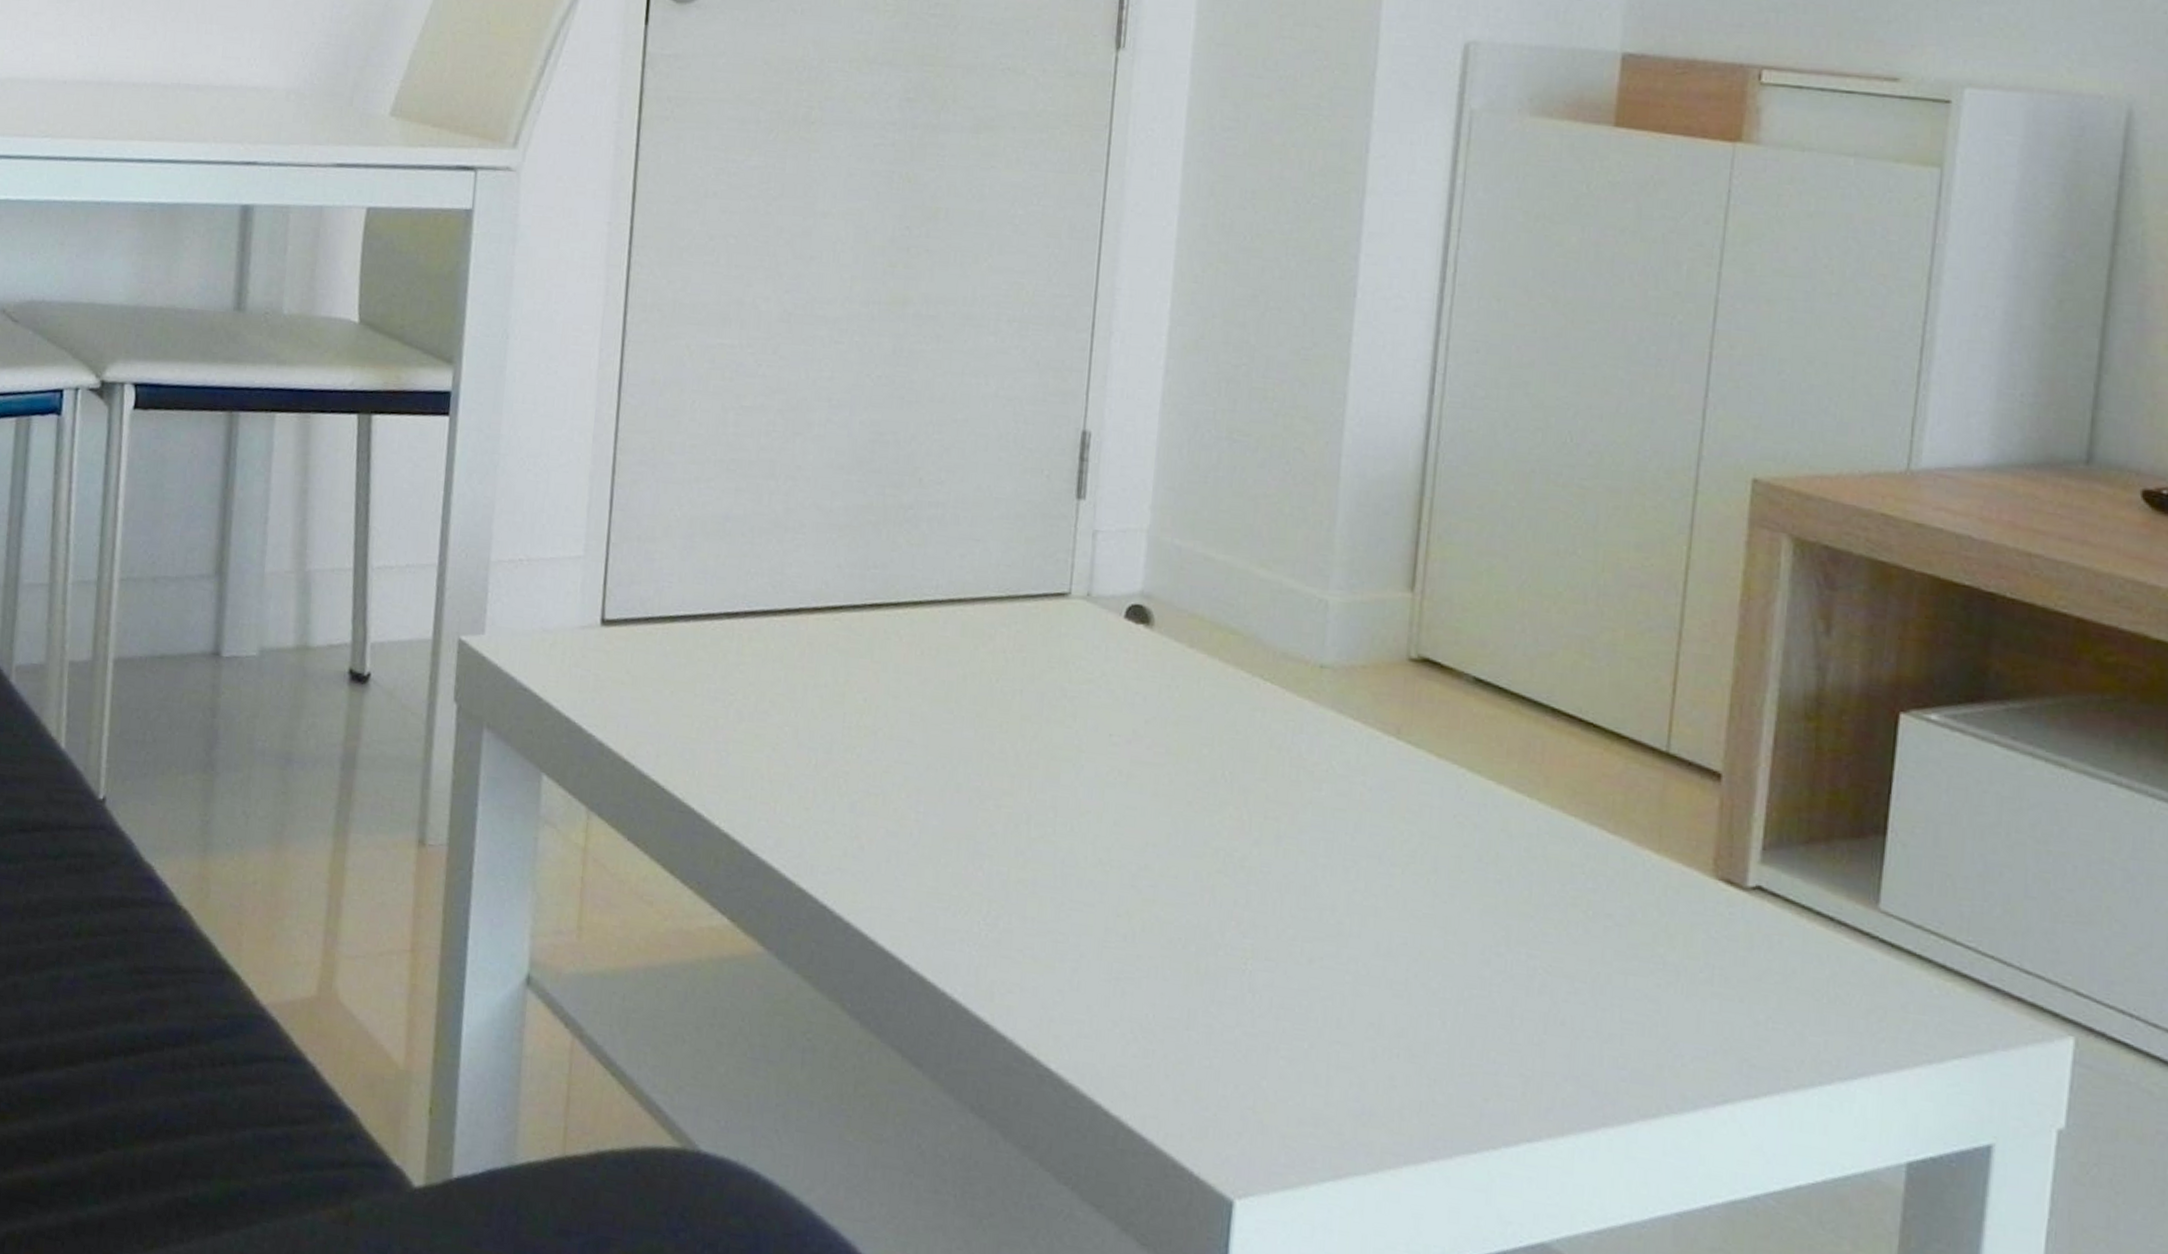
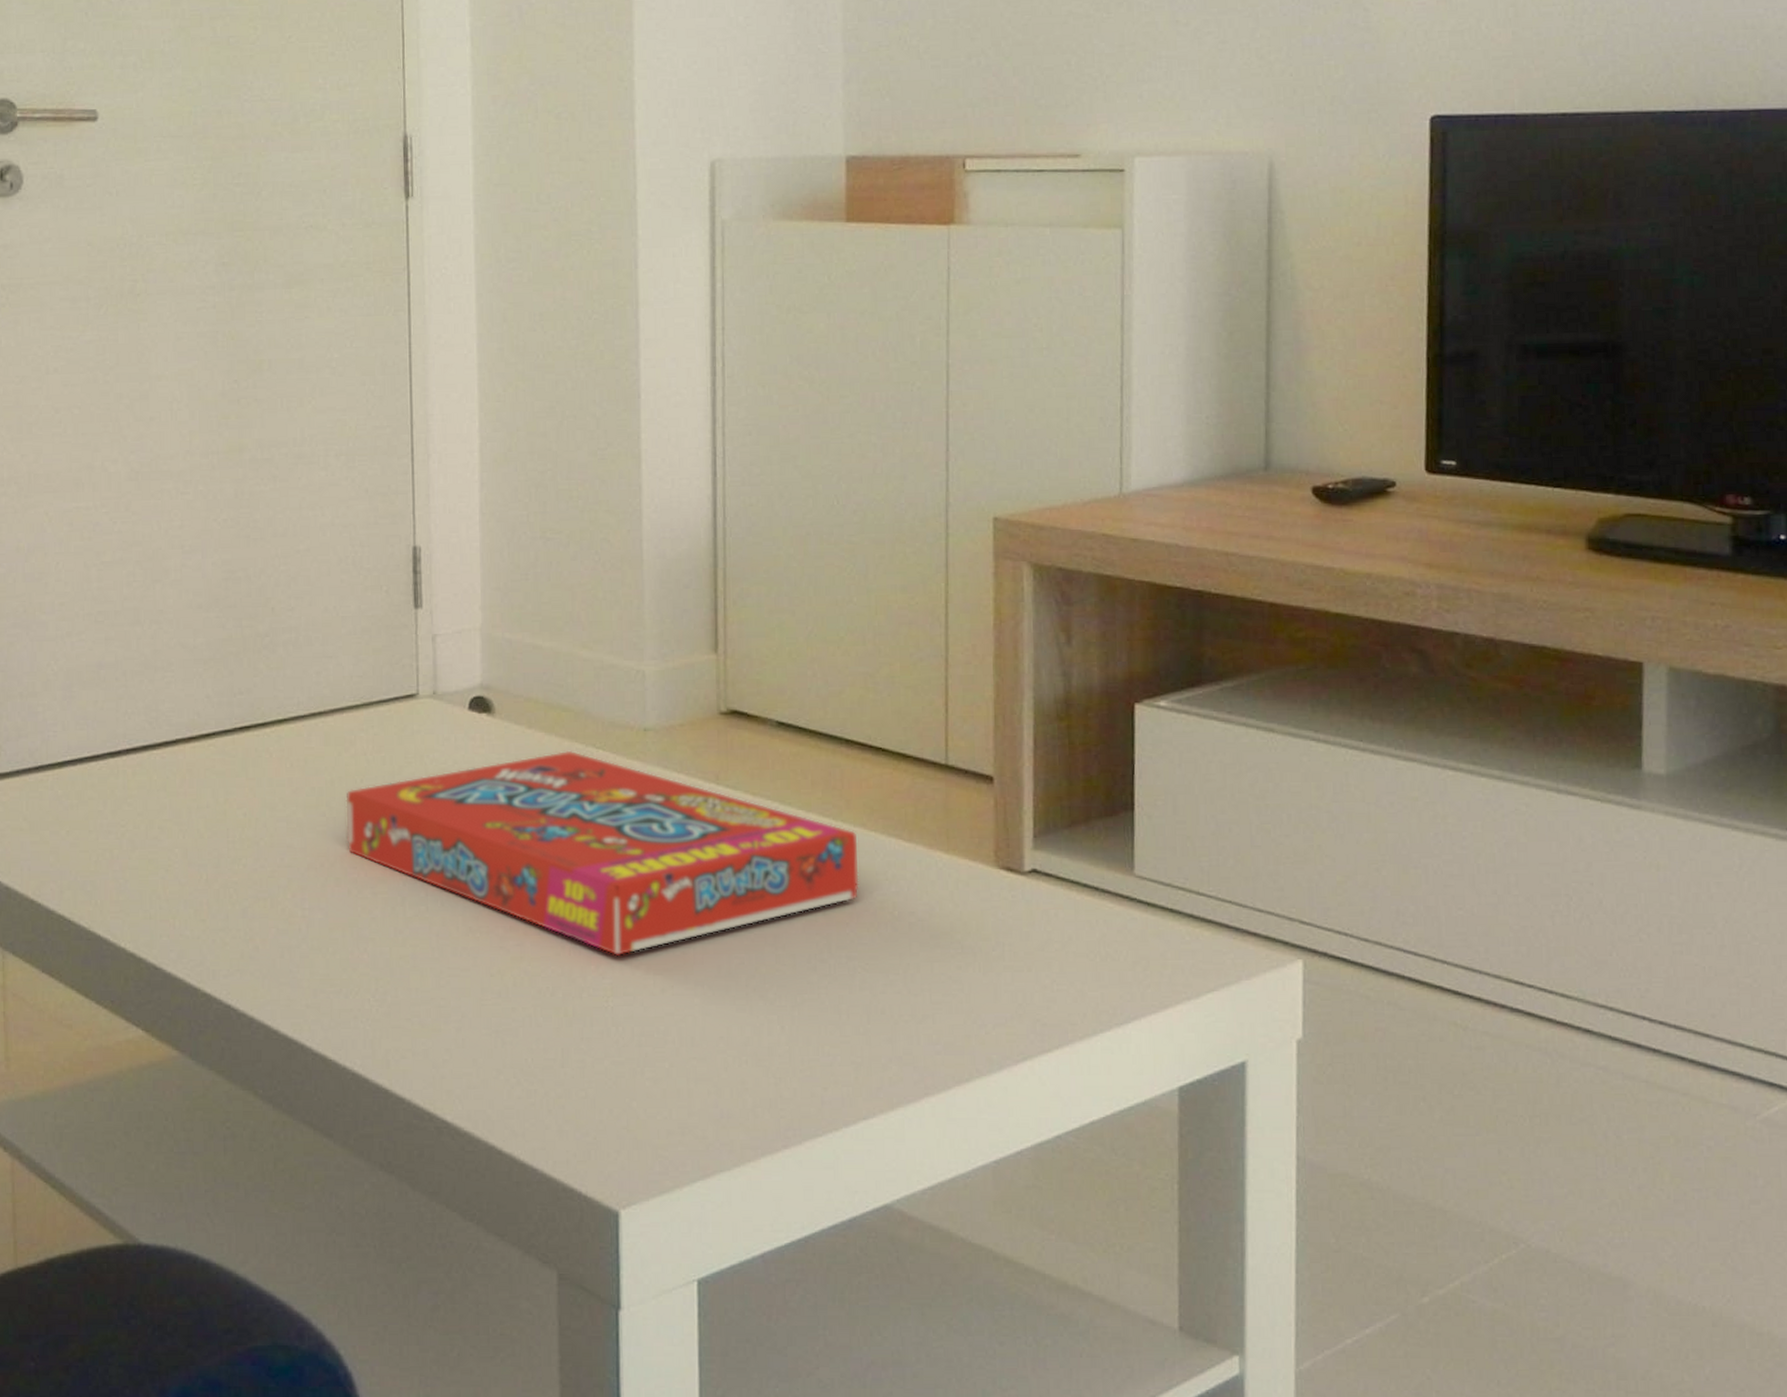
snack box: none [973,677,1553,915] -> present [345,750,859,955]

